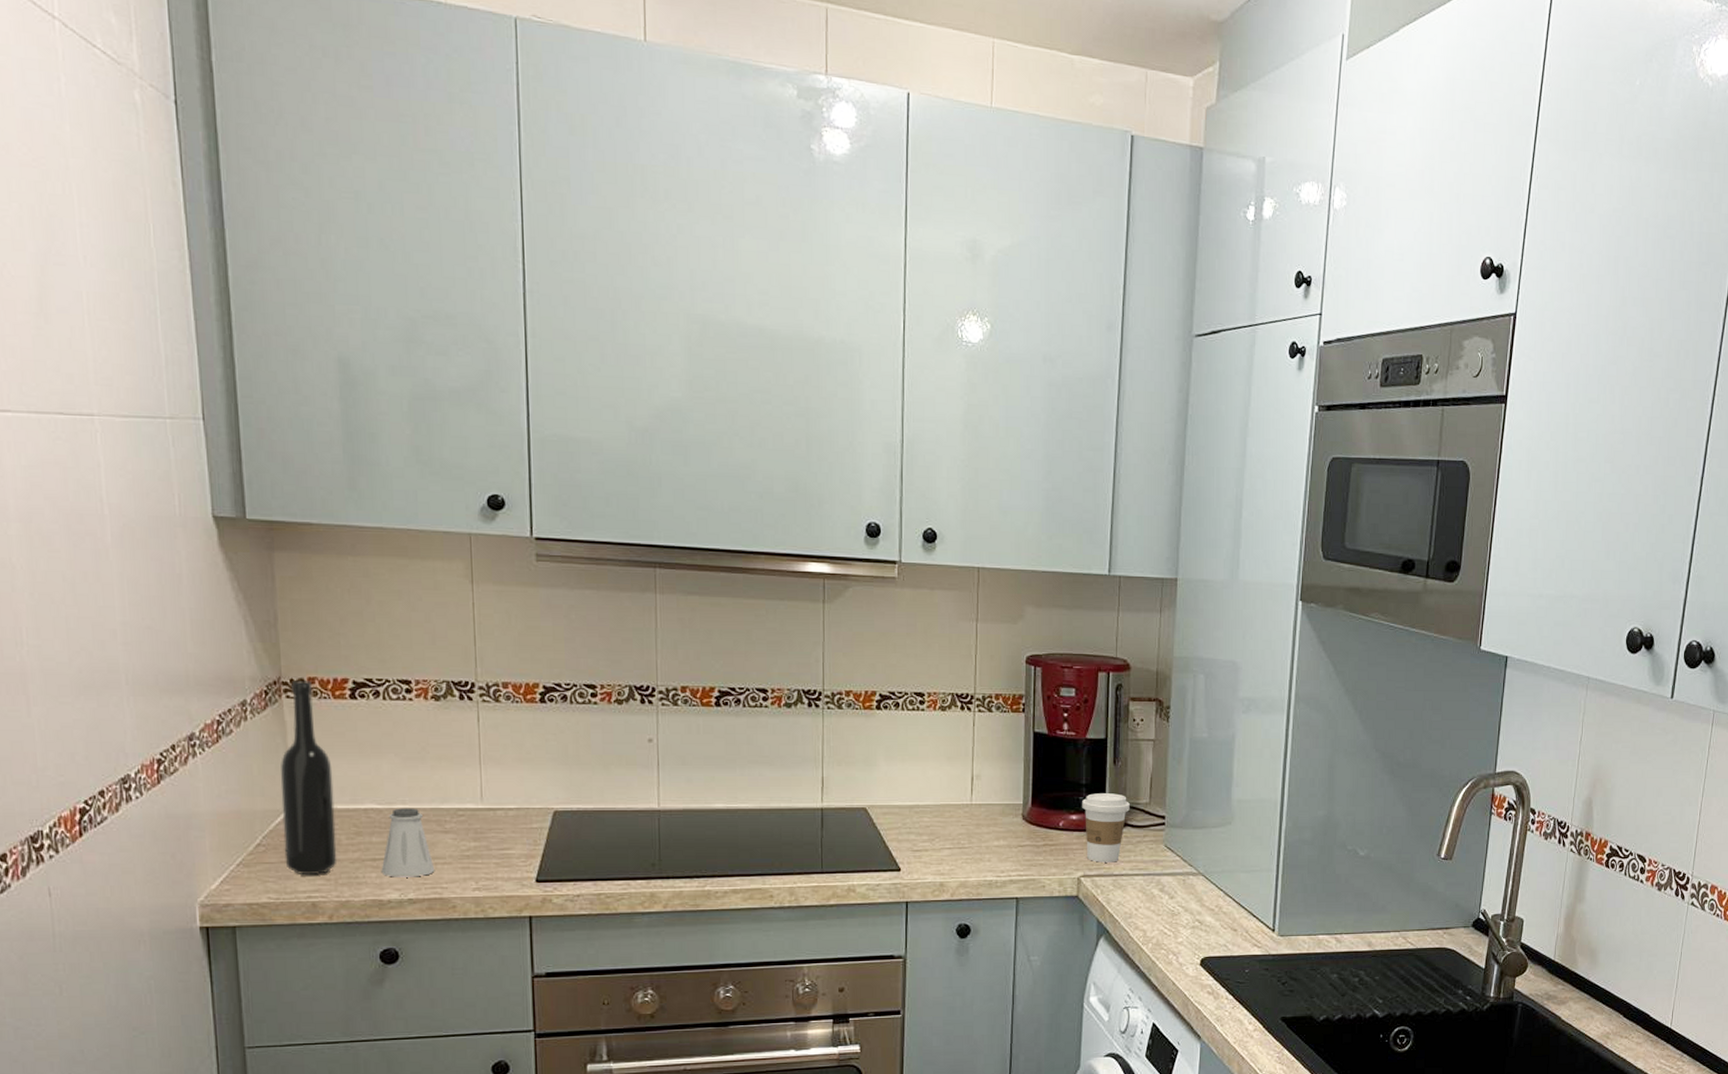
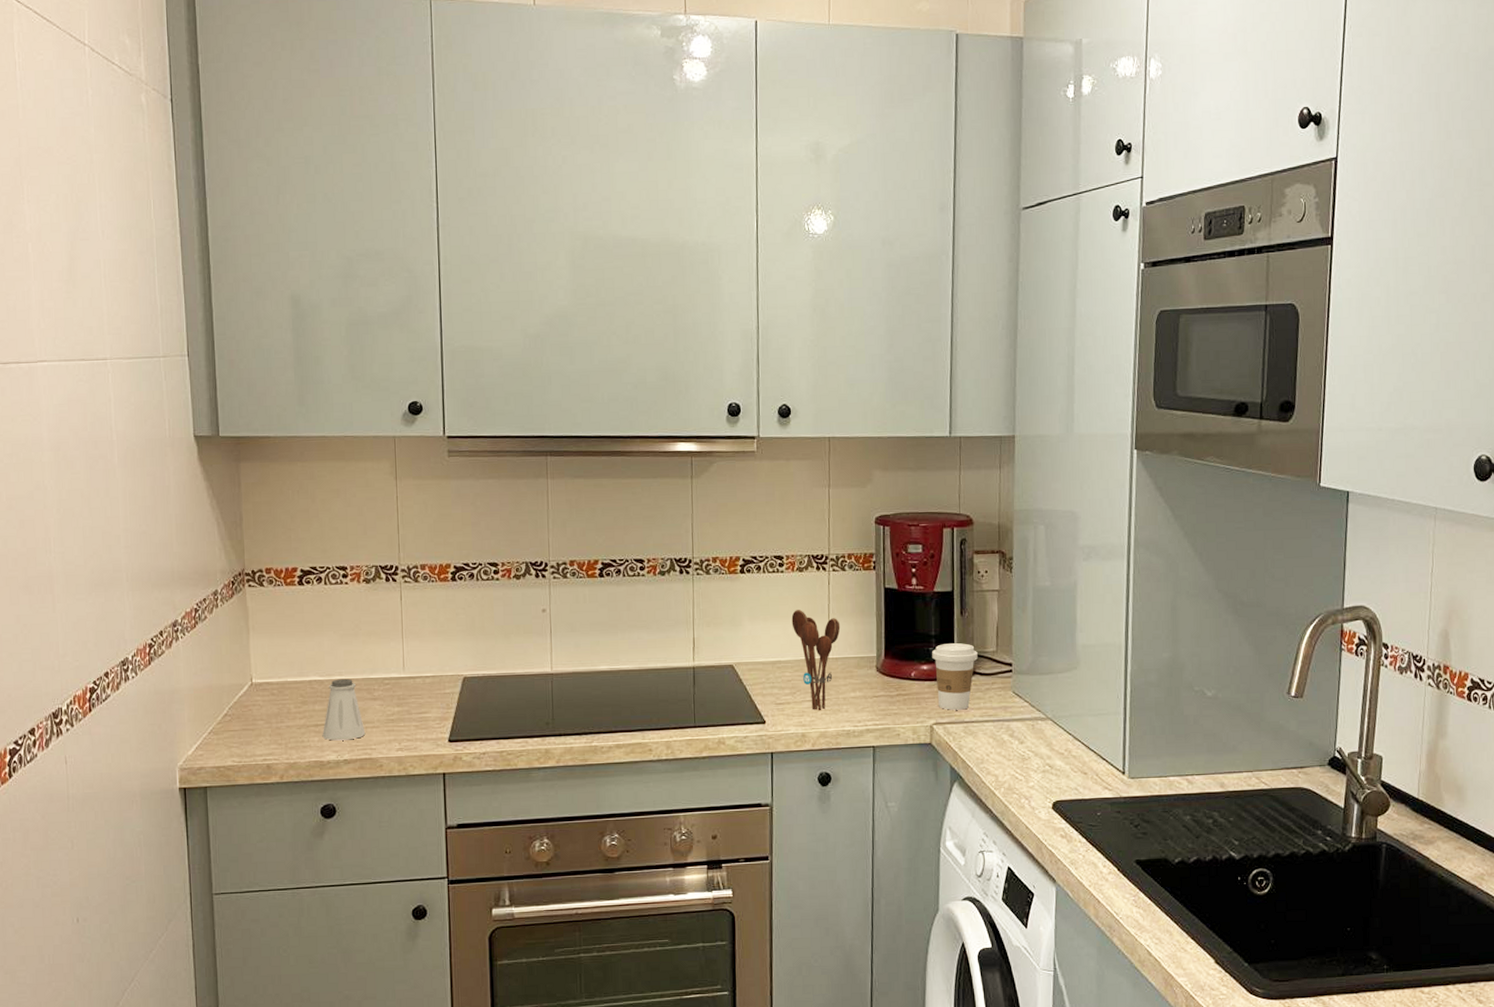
bottle: present [280,680,337,874] -> none [243,571,287,740]
utensil holder: none [932,751,985,860] -> present [791,610,841,711]

